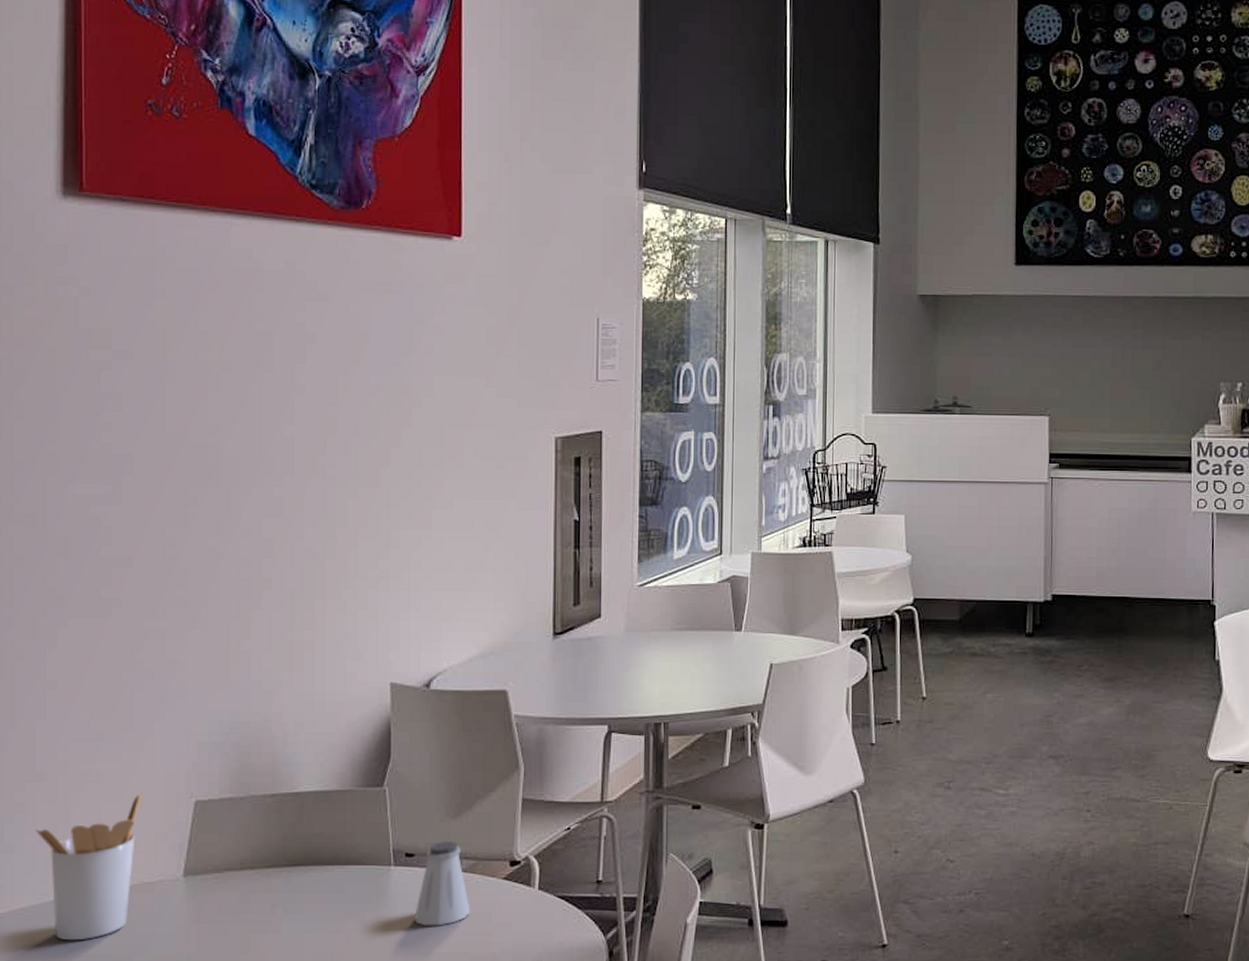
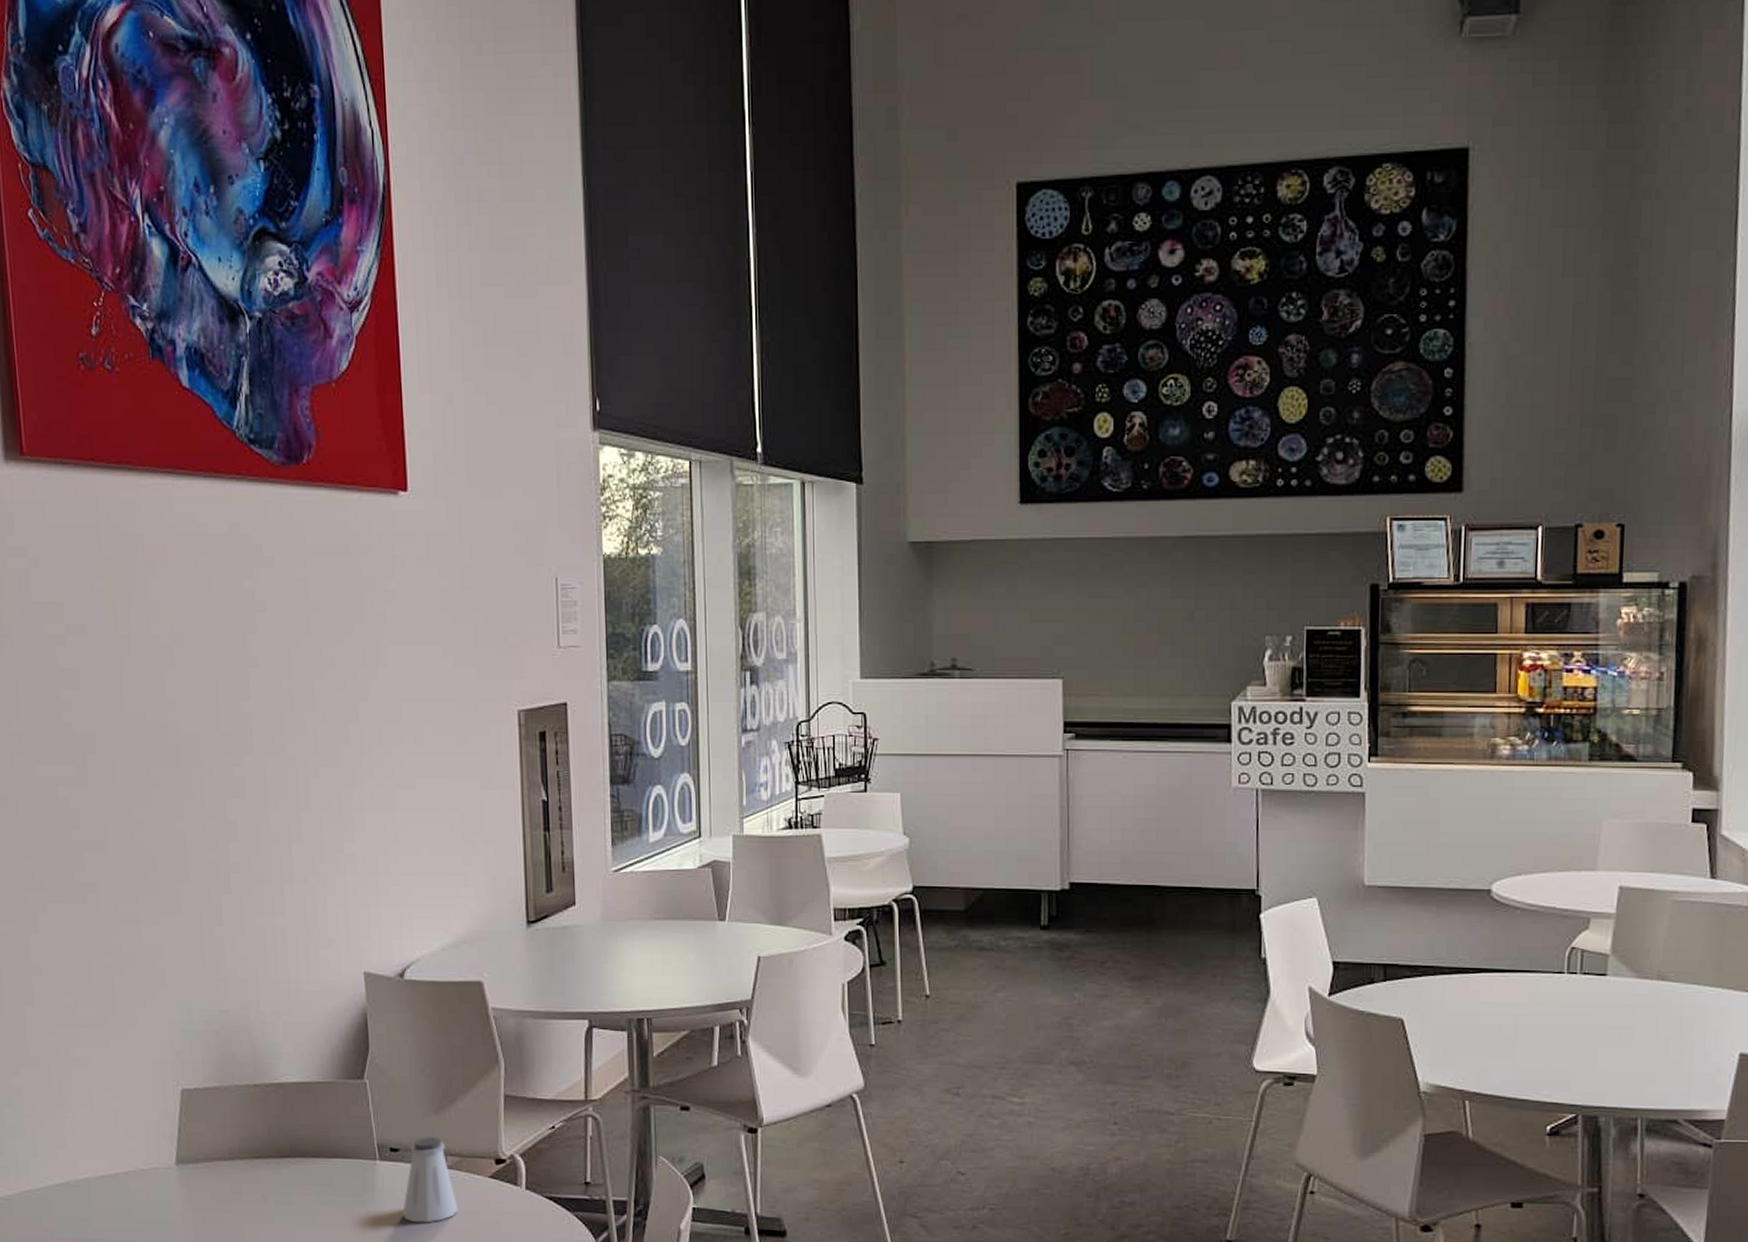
utensil holder: present [36,792,142,941] -> none [34,1079,131,1225]

